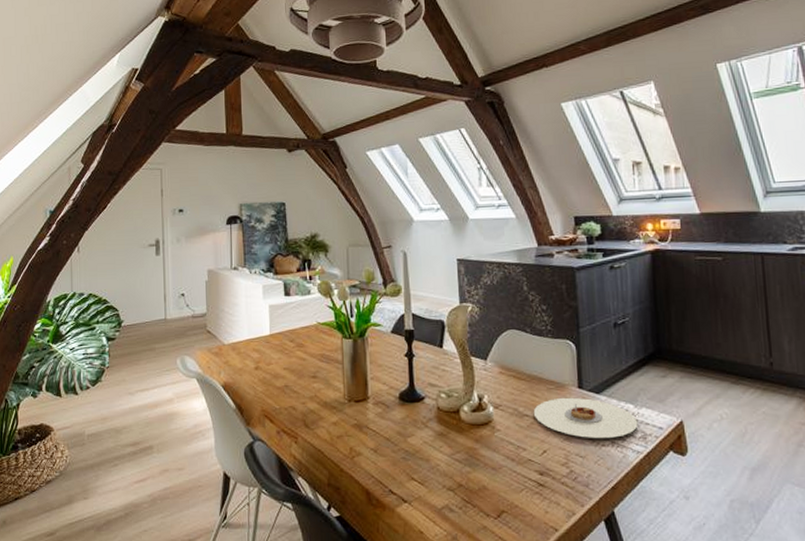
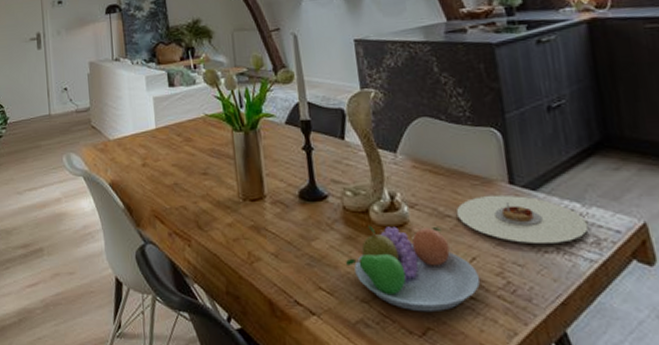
fruit bowl: none [436,423,549,498] -> present [345,225,481,313]

